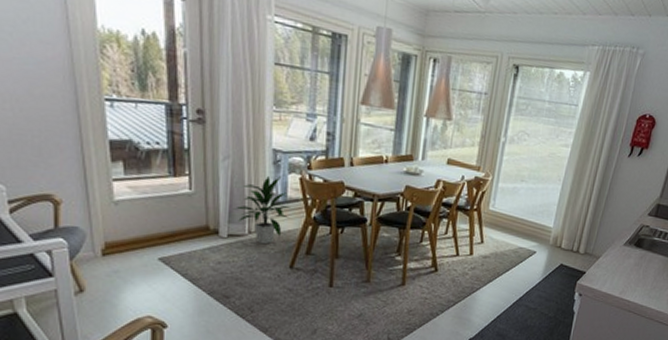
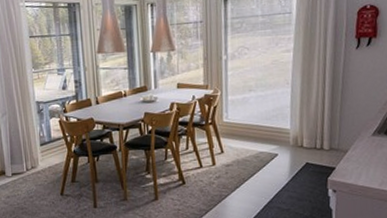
indoor plant: present [234,175,290,245] -> none [14,122,55,178]

